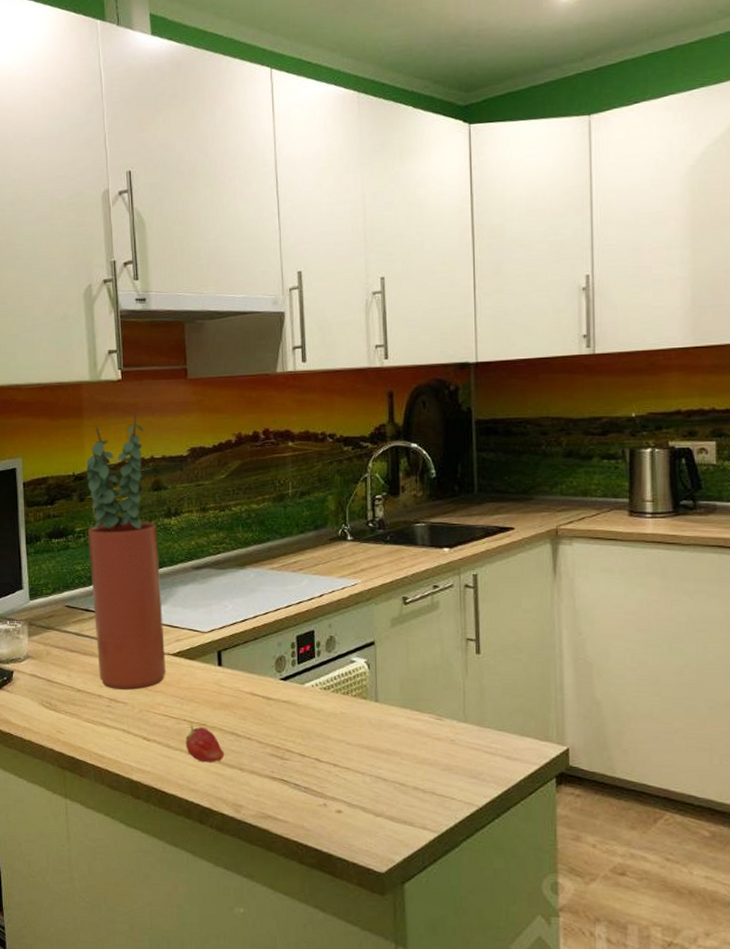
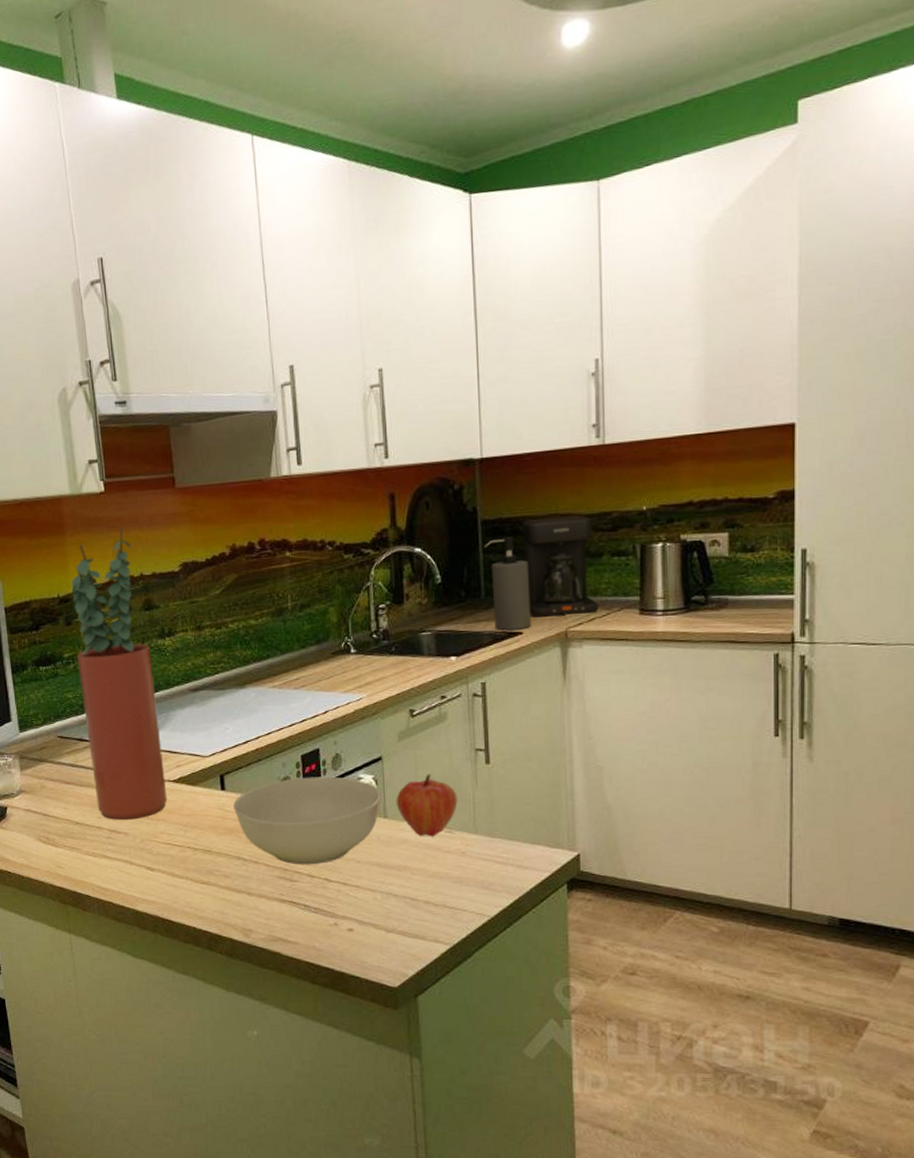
fruit: present [185,724,225,763] -> none [190,851,232,889]
bowl: none [229,657,373,744] -> present [233,776,381,865]
fruit: none [387,660,448,723] -> present [396,774,458,837]
soap dispenser: none [477,436,522,525] -> present [483,536,531,630]
coffee maker: none [515,418,589,514] -> present [522,514,599,617]

